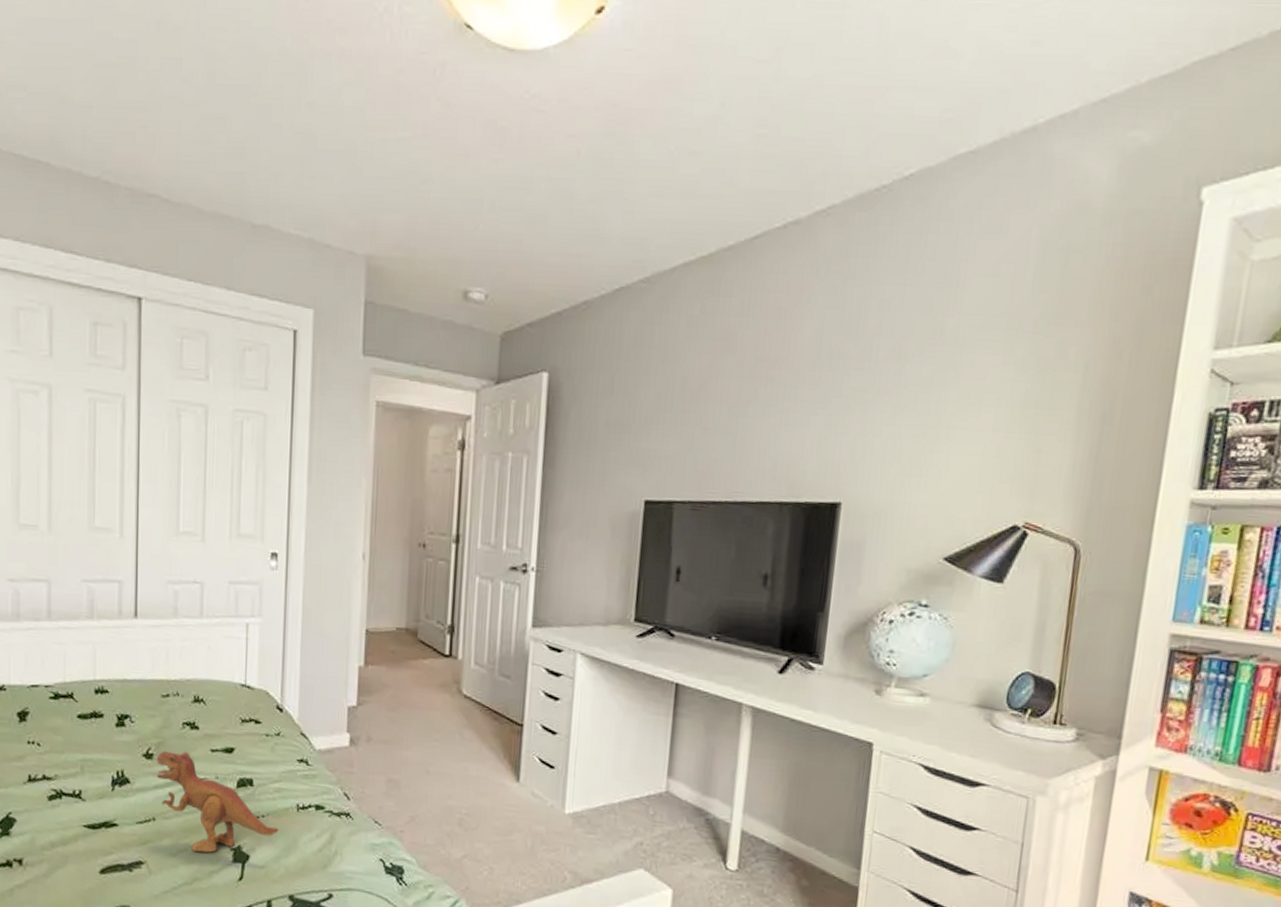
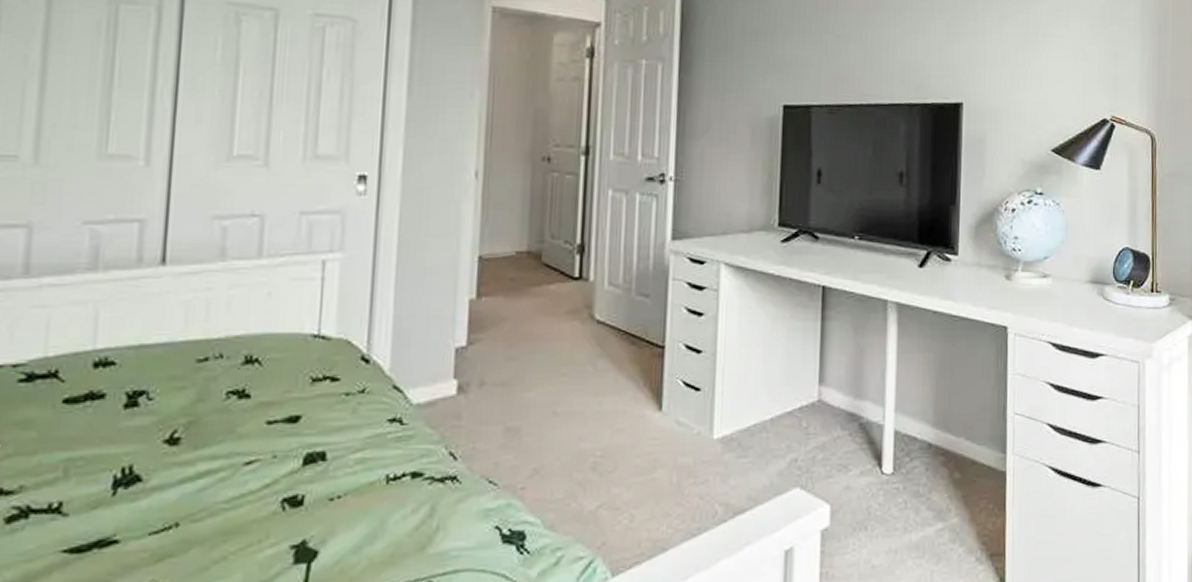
toy dinosaur: present [156,751,279,853] -> none [184,429,361,558]

